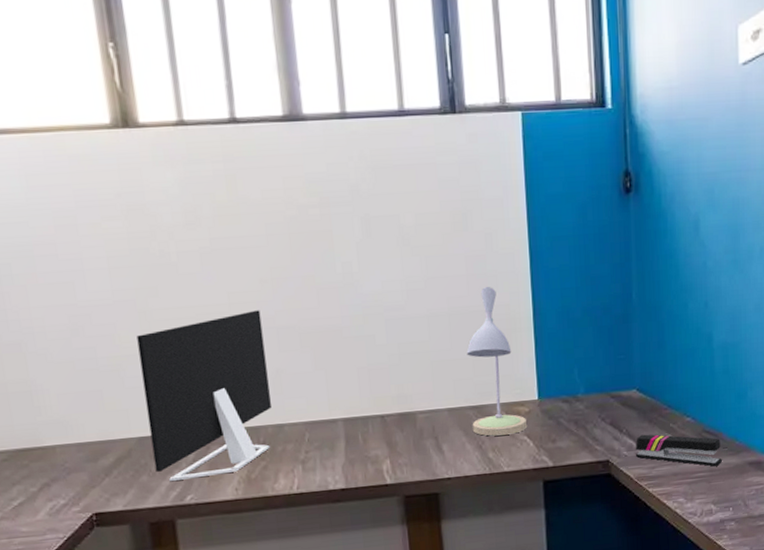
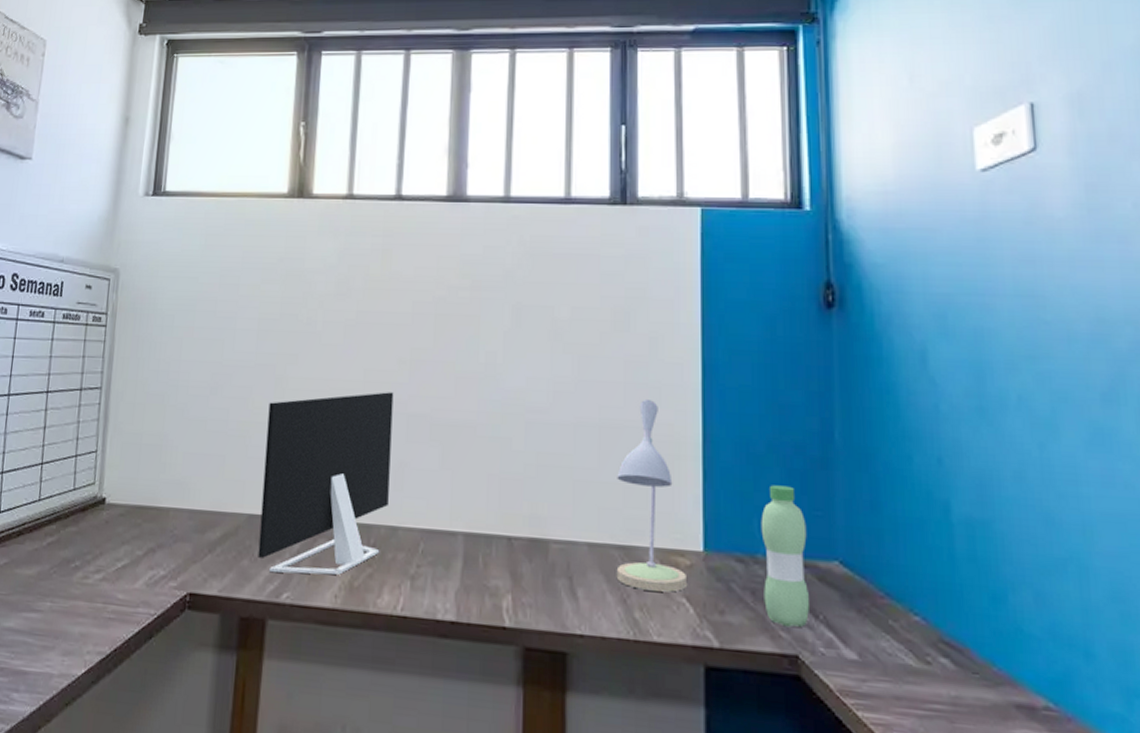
water bottle: none [580,340,617,443] -> present [761,485,811,628]
stapler: present [635,434,722,467] -> none [836,628,971,699]

